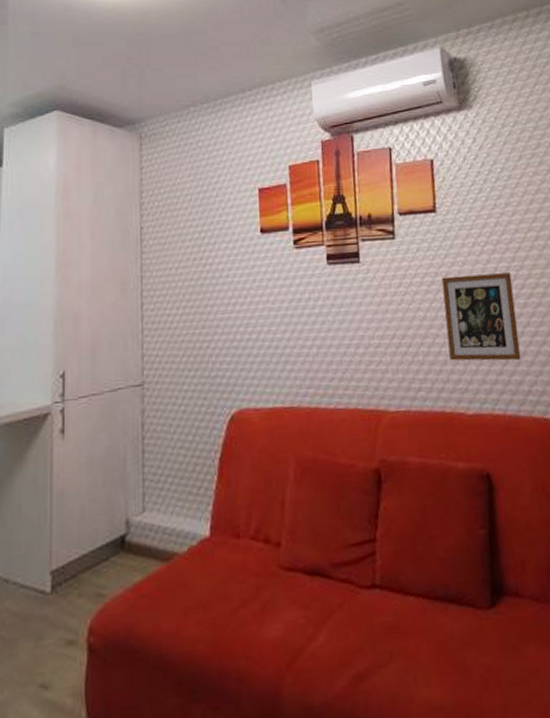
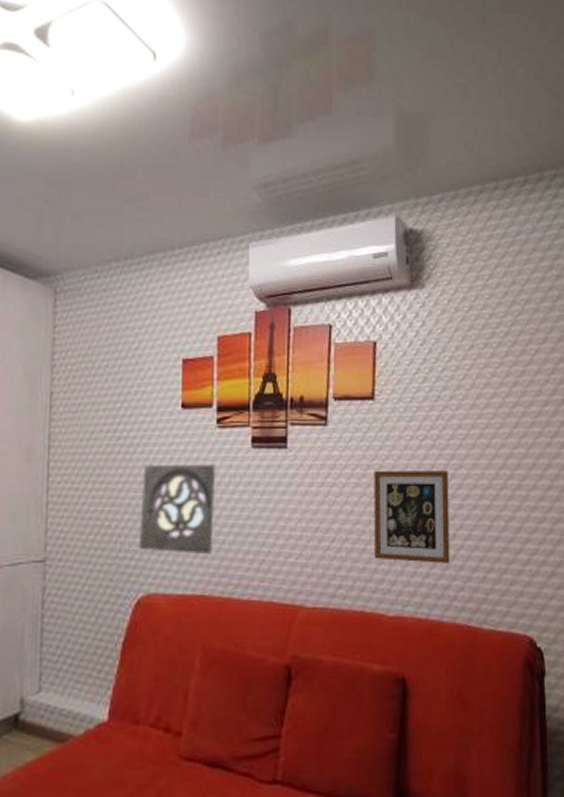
wall ornament: none [229,282,298,369] -> present [139,464,216,555]

